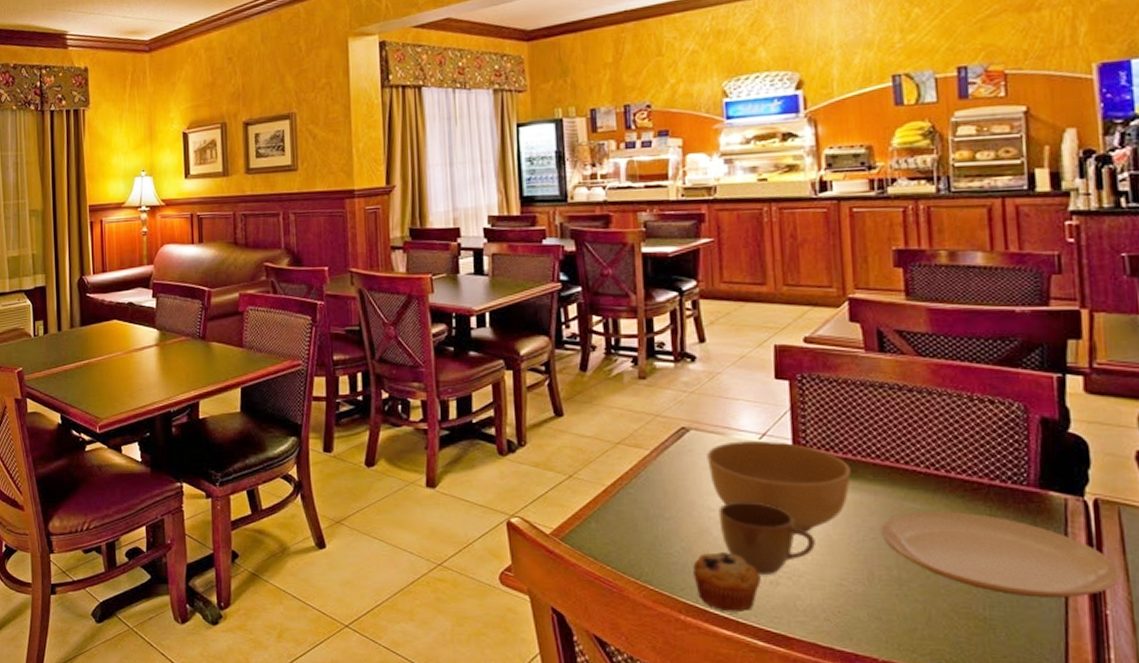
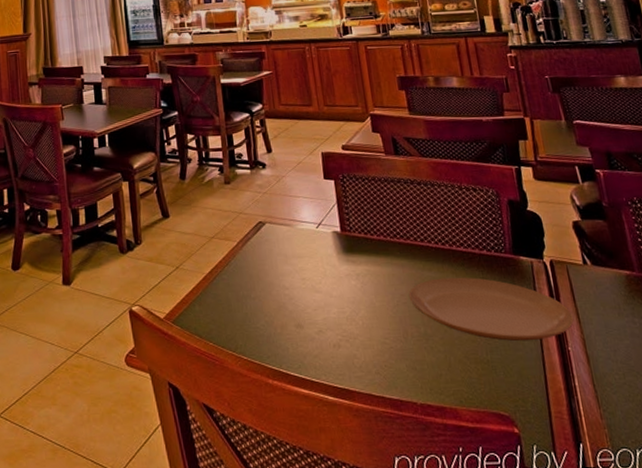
muffin: present [693,552,761,613] -> none [275,323,327,374]
bowl: present [707,441,851,533] -> none [279,229,384,302]
cup: present [718,501,815,575] -> none [291,279,364,339]

